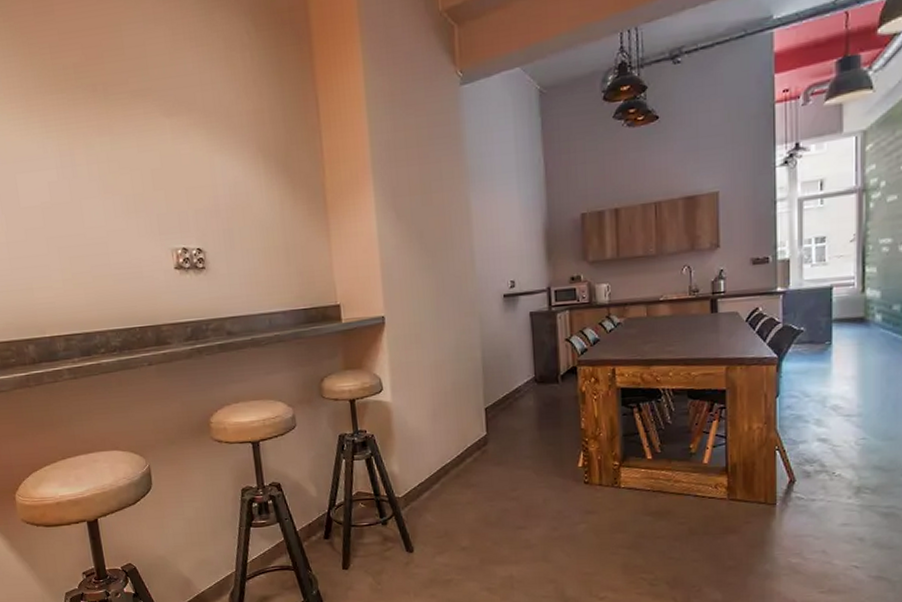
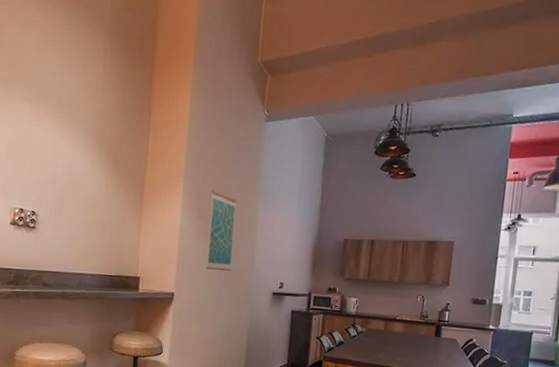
wall art: none [408,183,450,281] -> present [205,190,237,271]

